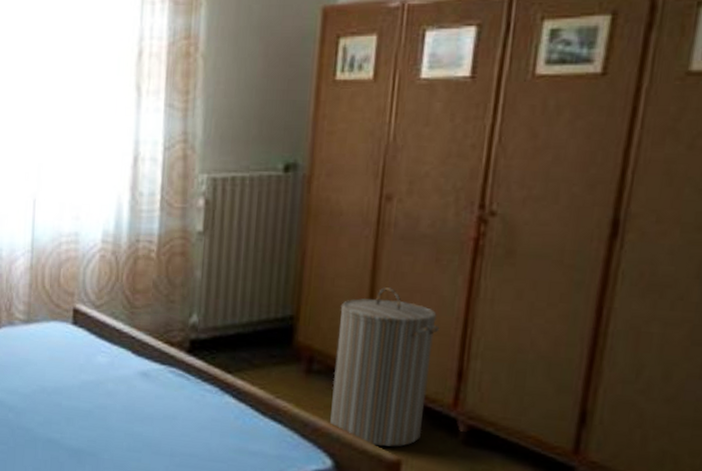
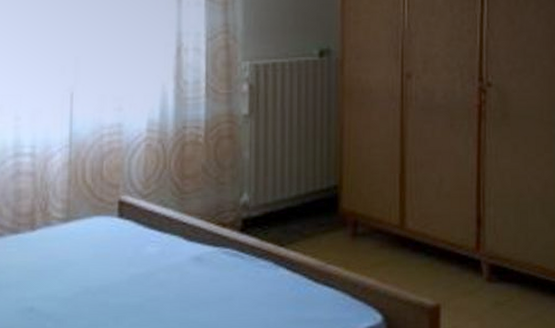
laundry hamper: present [330,287,440,447] -> none [376,152,459,295]

